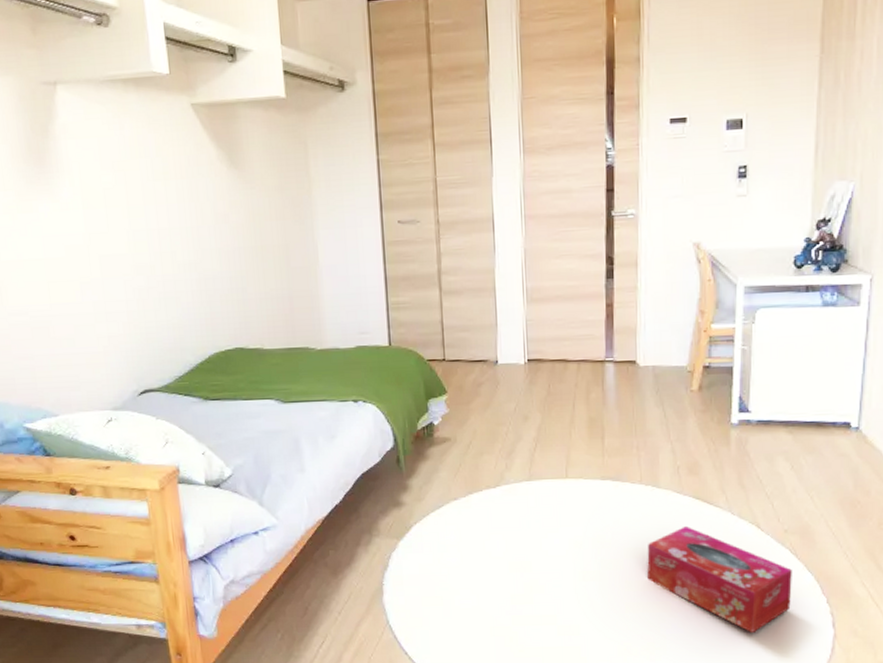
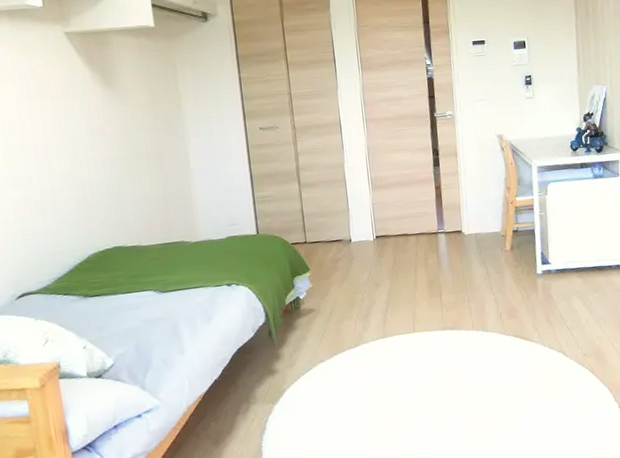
tissue box: present [647,525,792,634] -> none [482,360,594,442]

